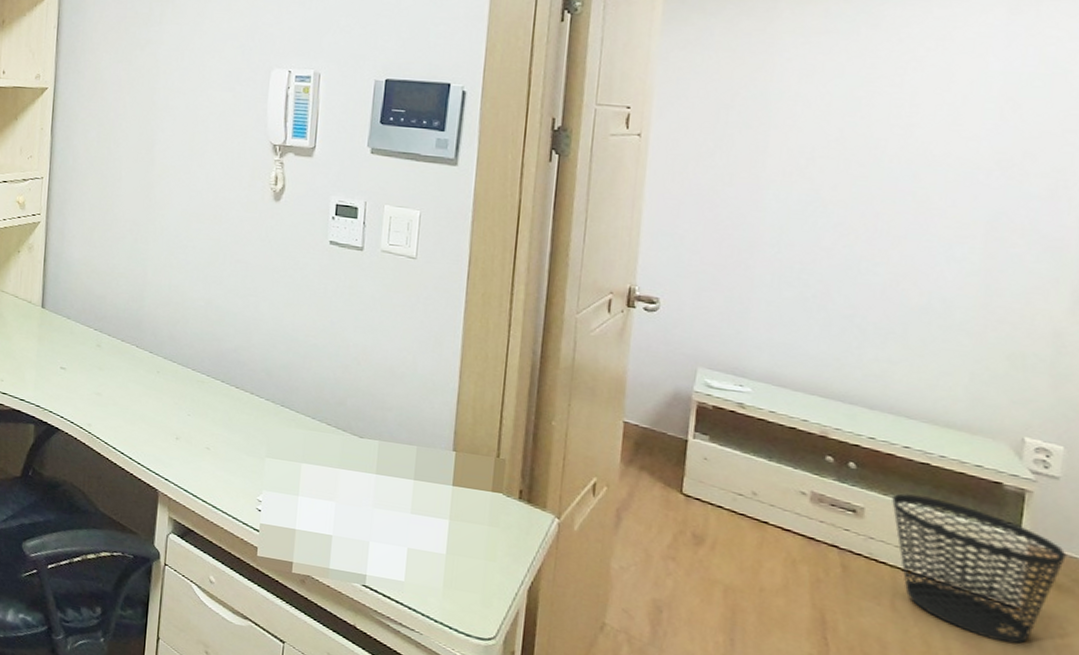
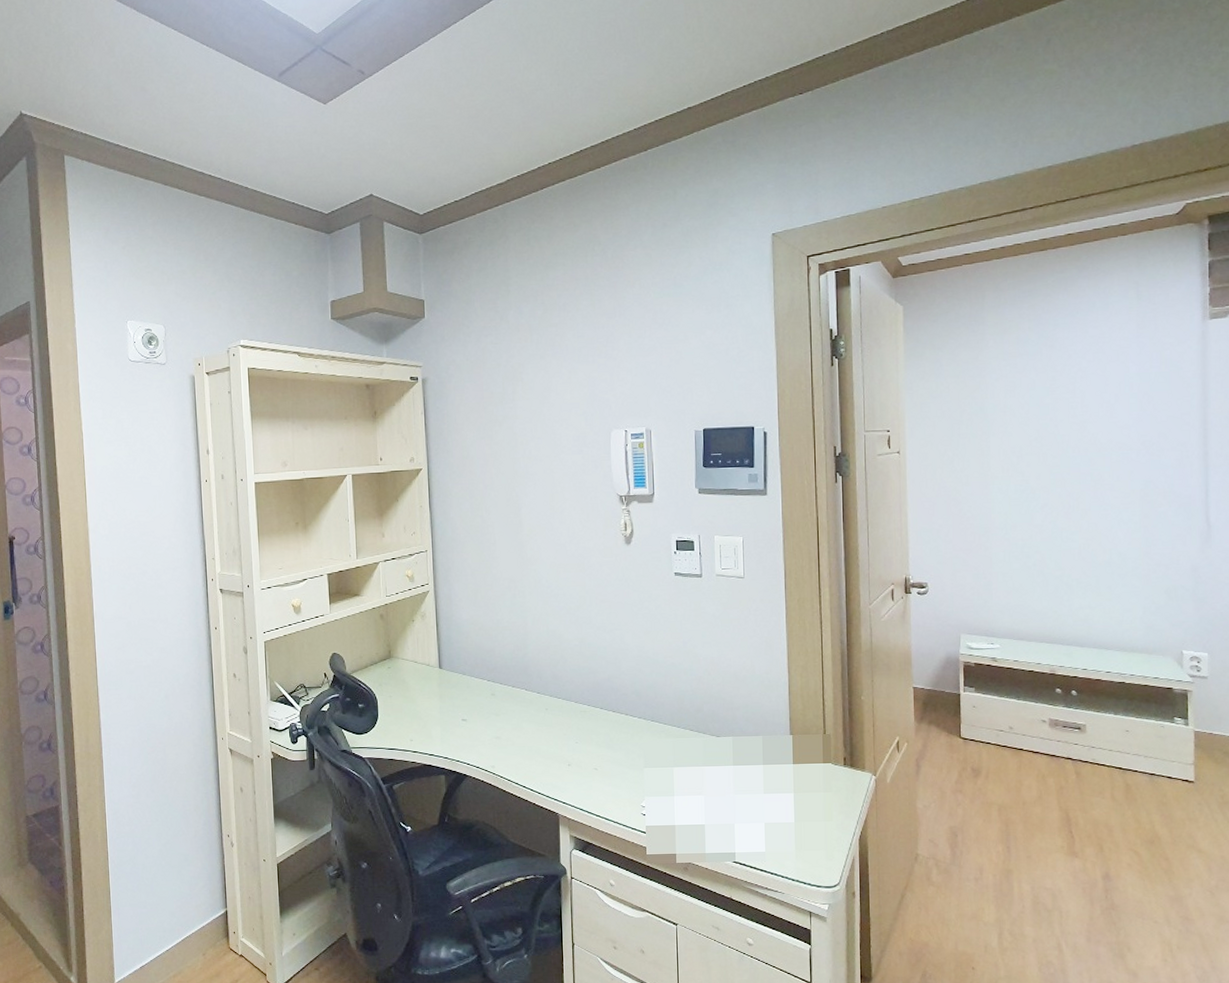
wastebasket: present [892,493,1067,644] -> none [1103,708,1218,809]

